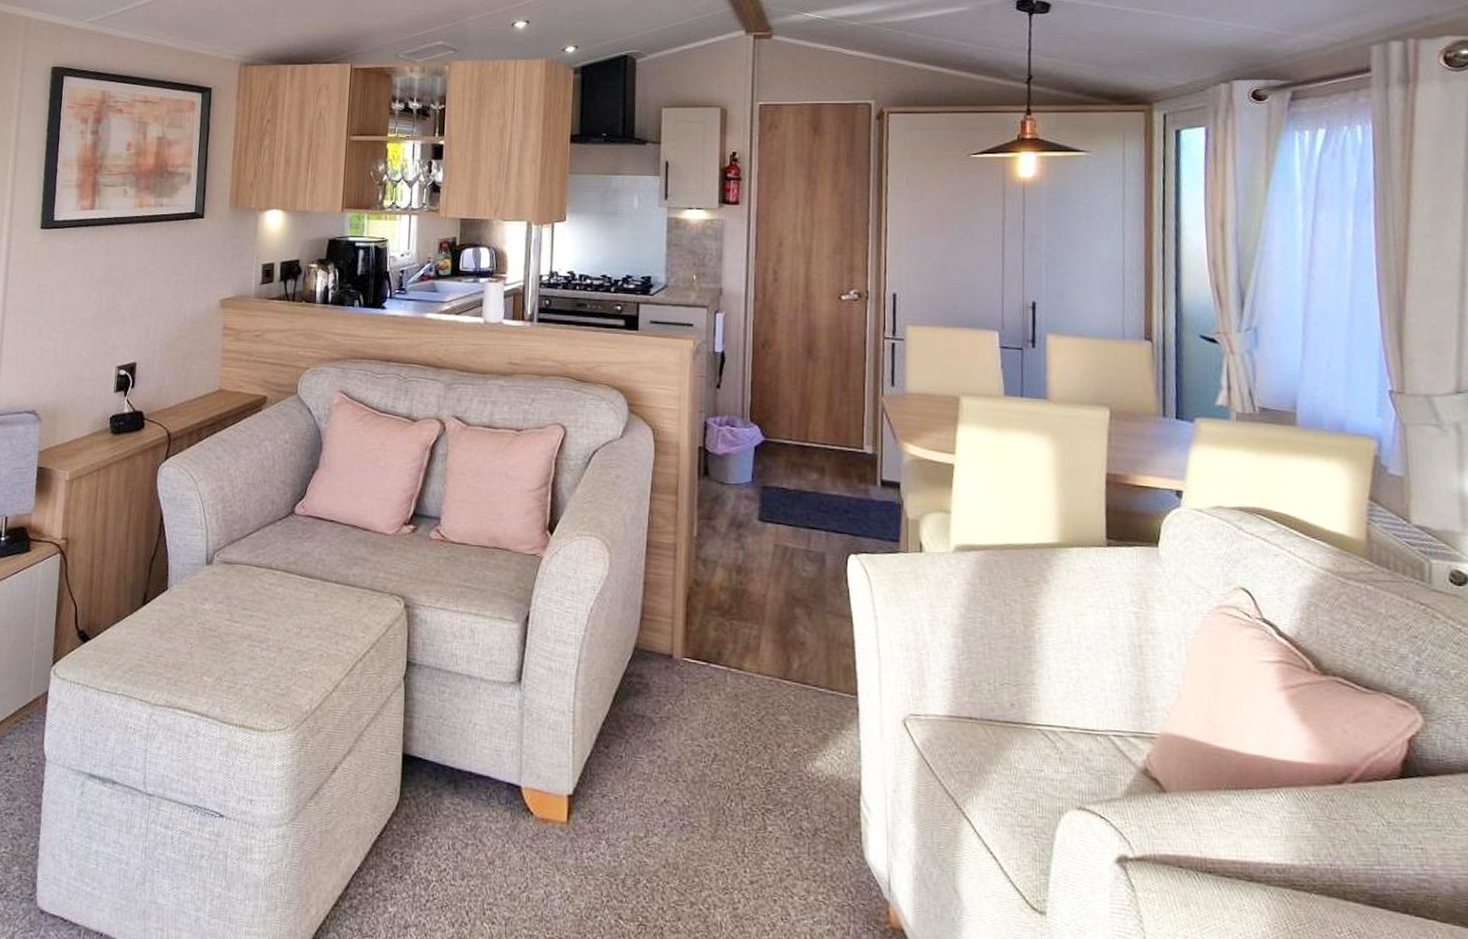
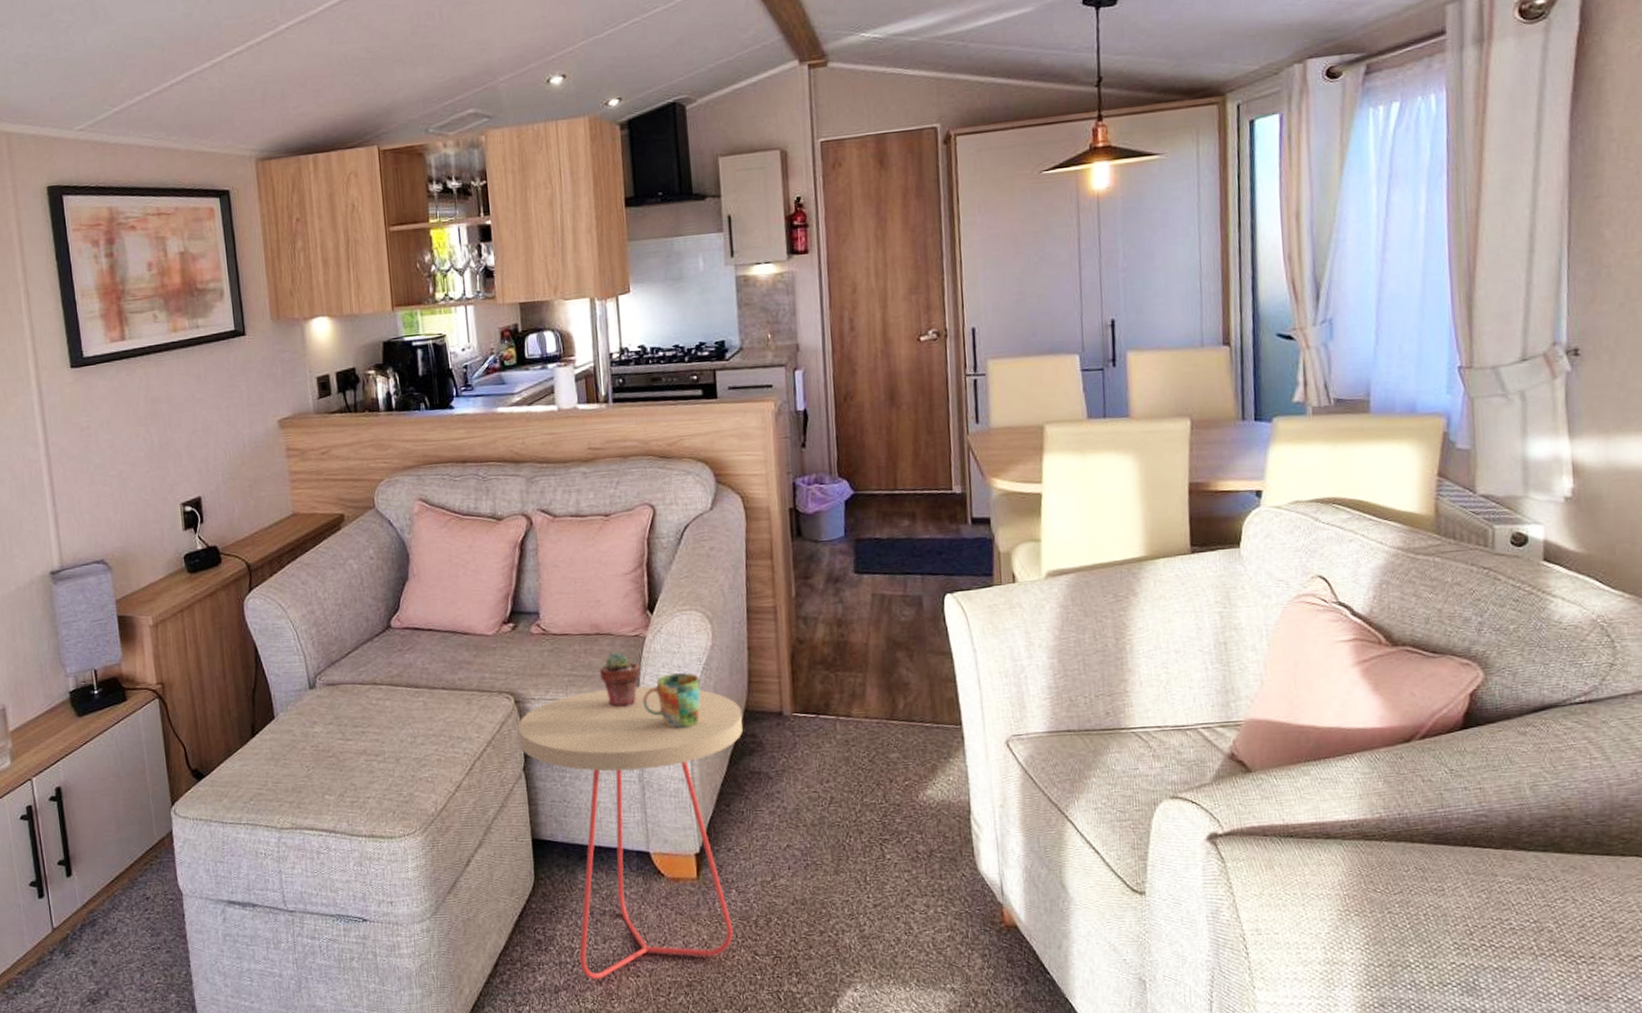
side table: none [403,605,632,921] -> present [518,685,743,980]
potted succulent: none [492,569,533,628] -> present [599,652,640,708]
mug: none [532,599,592,657] -> present [642,673,700,728]

